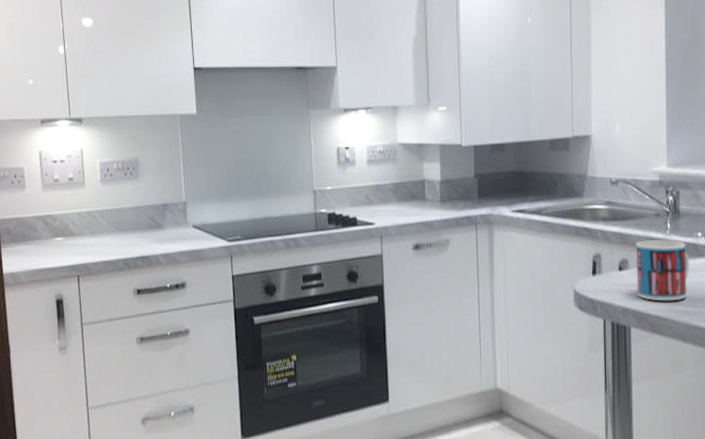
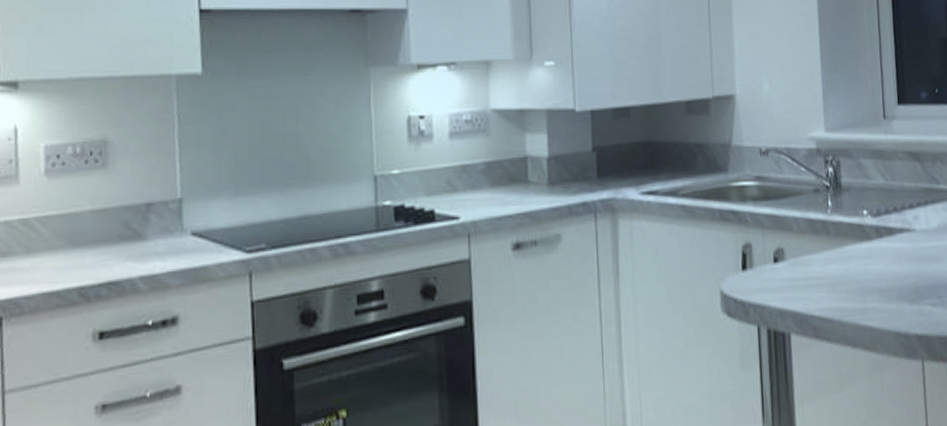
mug: present [636,239,690,301] -> none [793,220,856,299]

